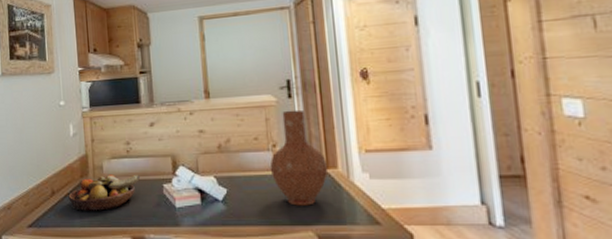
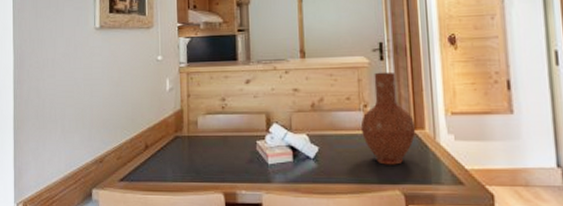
fruit bowl: present [68,174,141,211] -> none [162,130,235,166]

